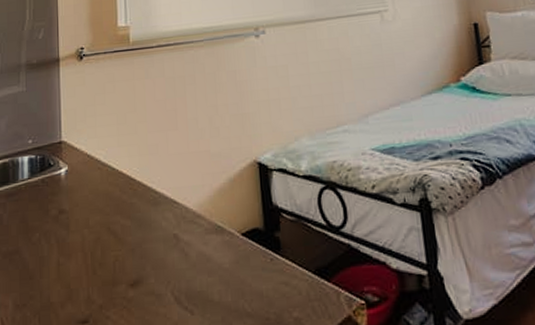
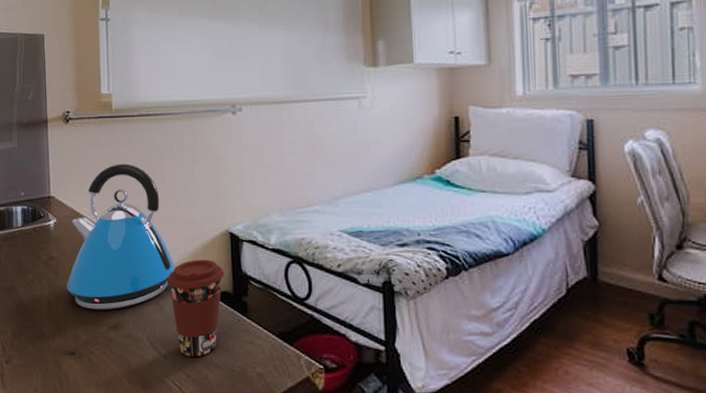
kettle: none [78,98,201,267] -> present [66,164,175,310]
coffee cup: none [191,194,254,309] -> present [166,259,225,357]

